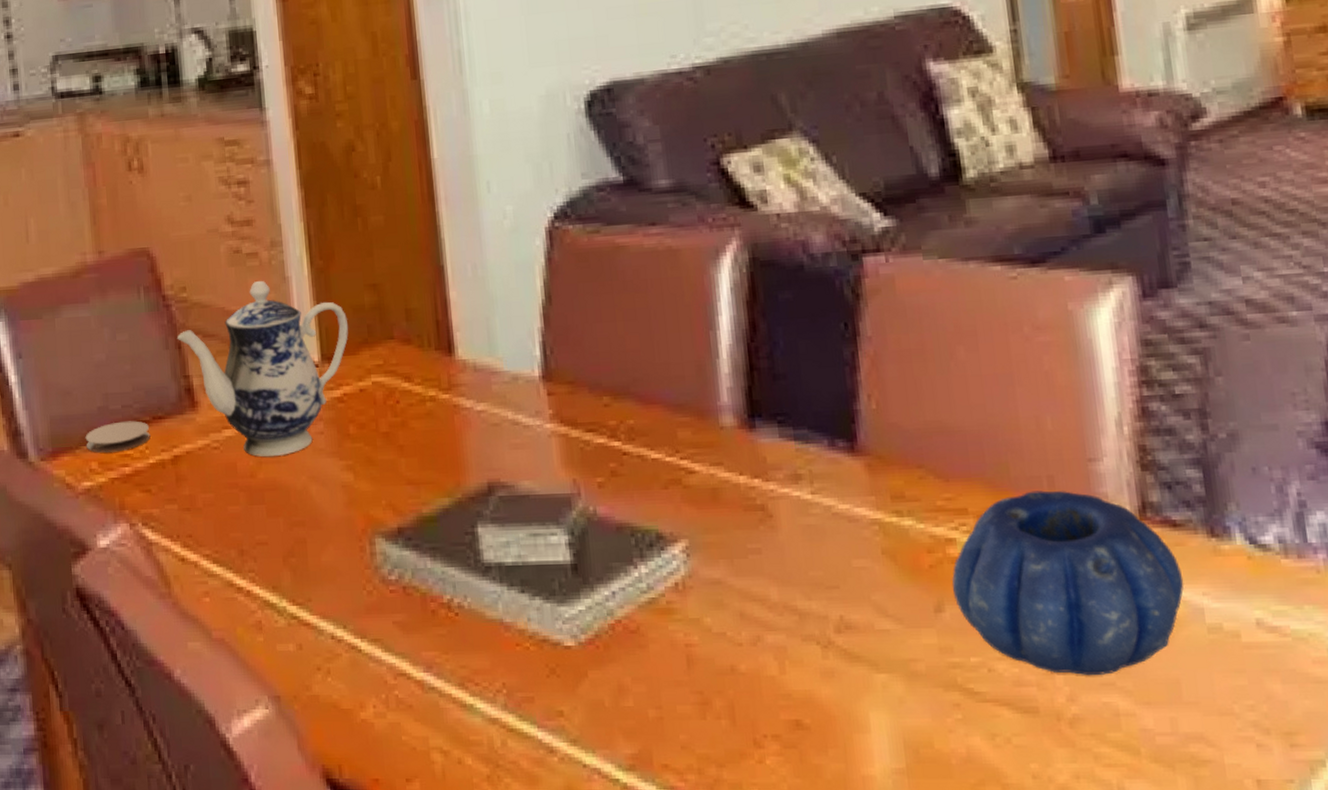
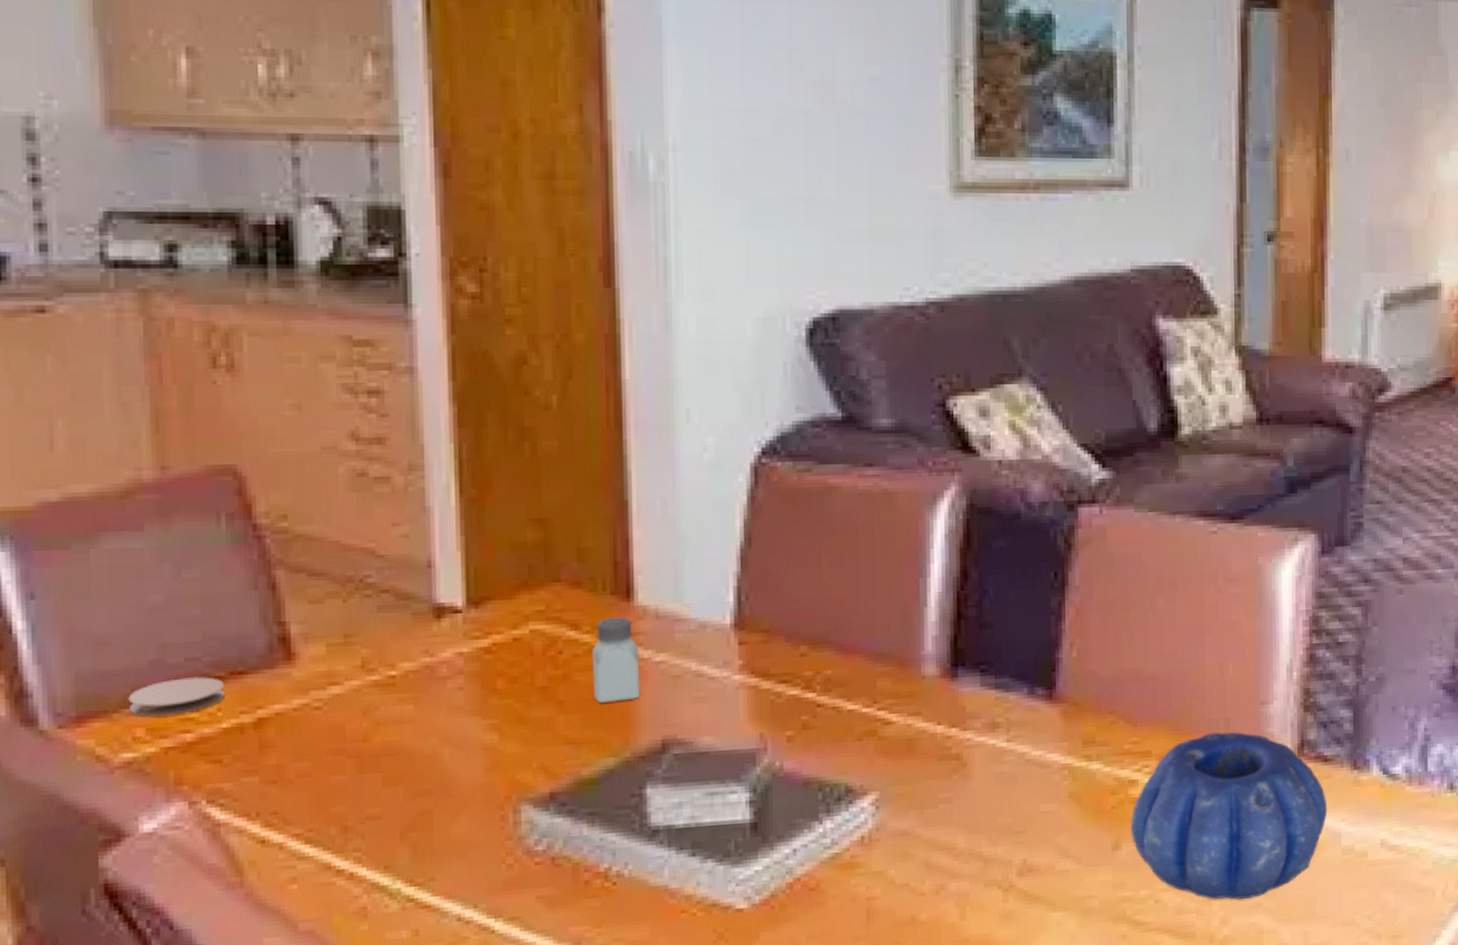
teapot: present [177,280,349,457] -> none [271,510,505,718]
saltshaker: none [423,369,467,449] -> present [592,616,641,704]

